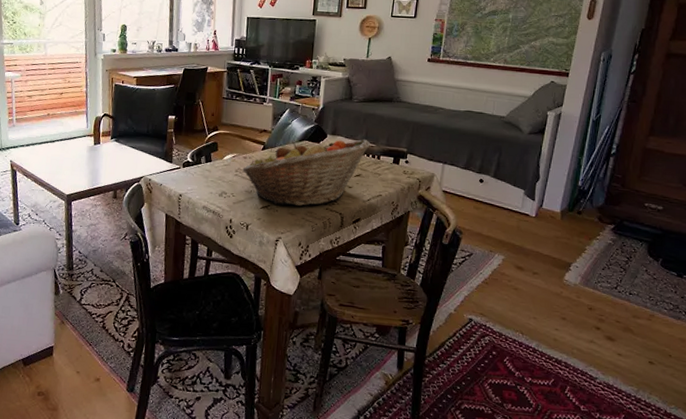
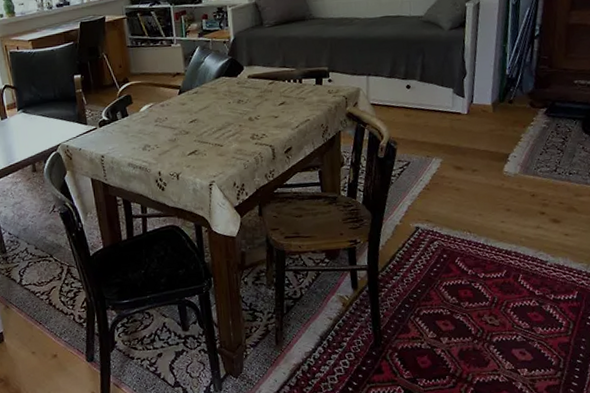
fruit basket: present [242,139,370,207] -> none [162,65,290,149]

